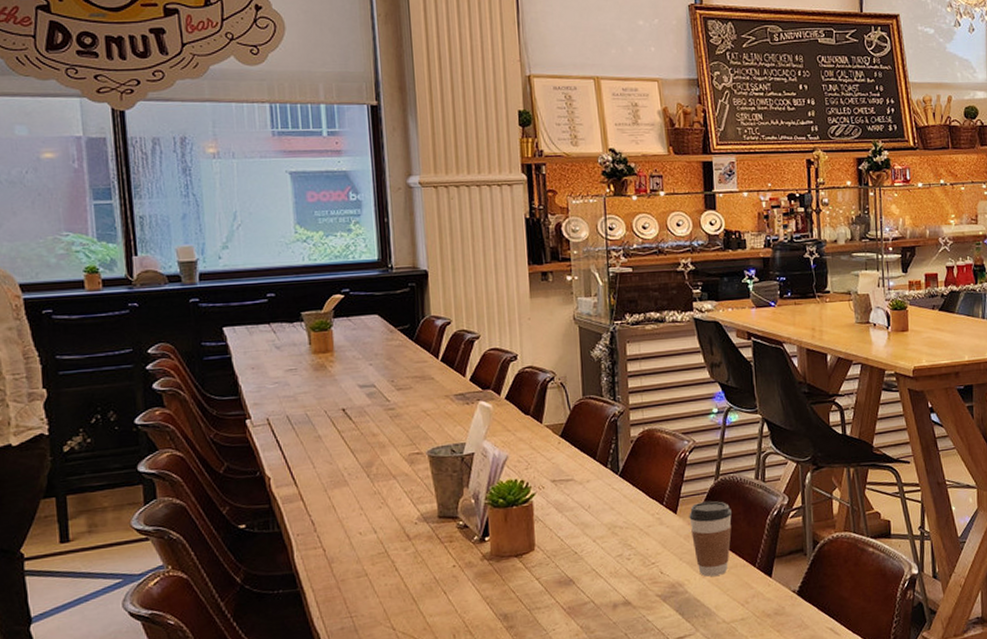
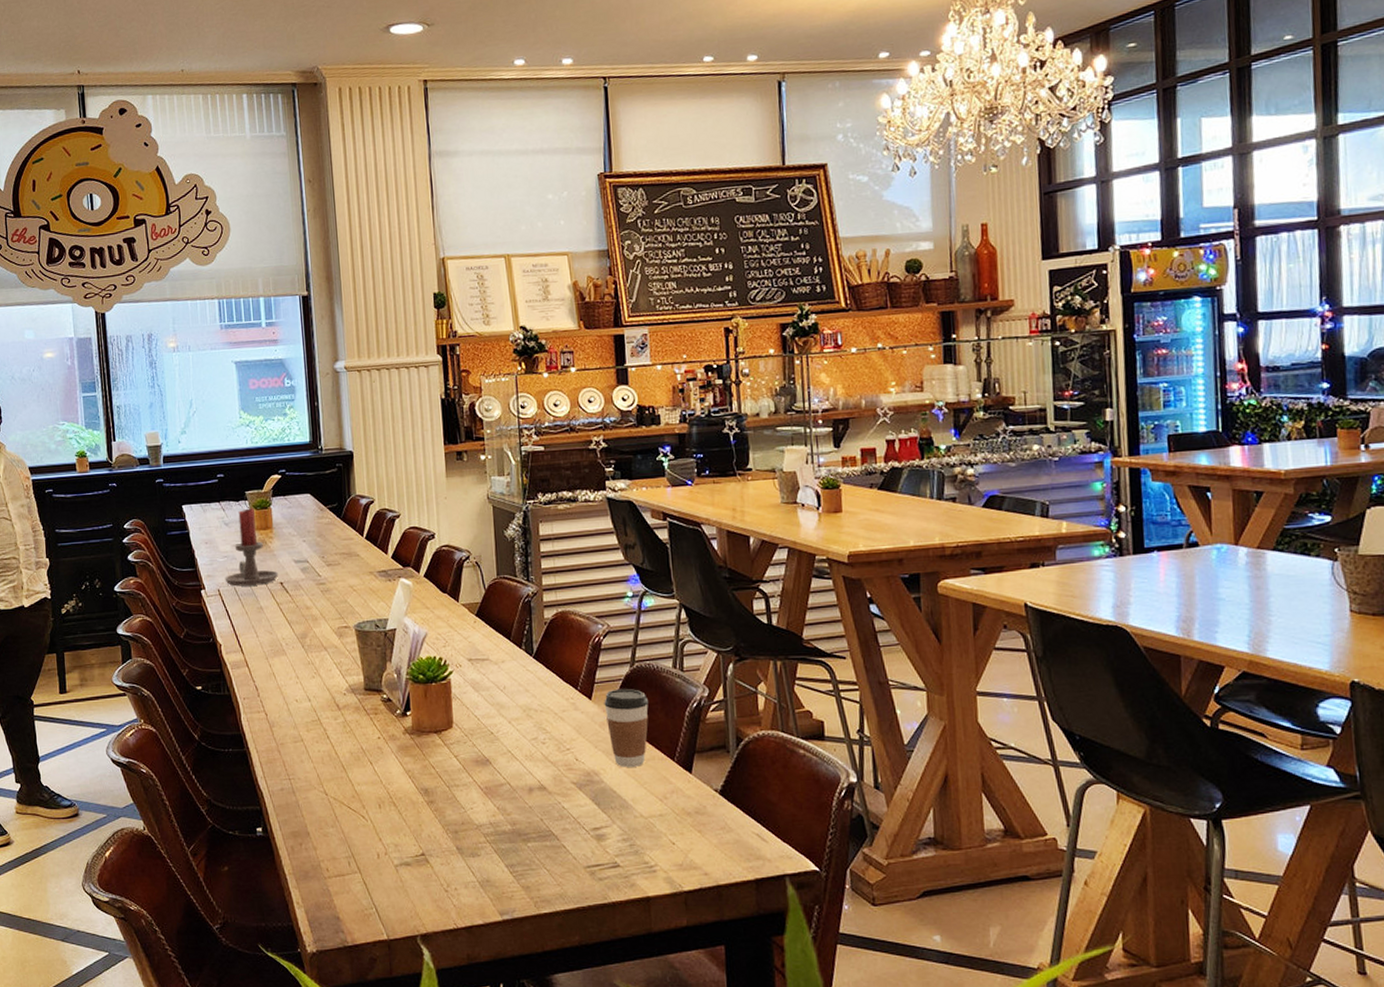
candle holder: none [275,330,341,415] -> present [224,508,279,587]

